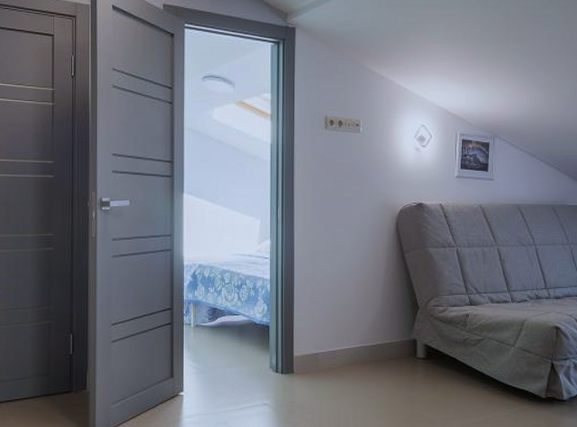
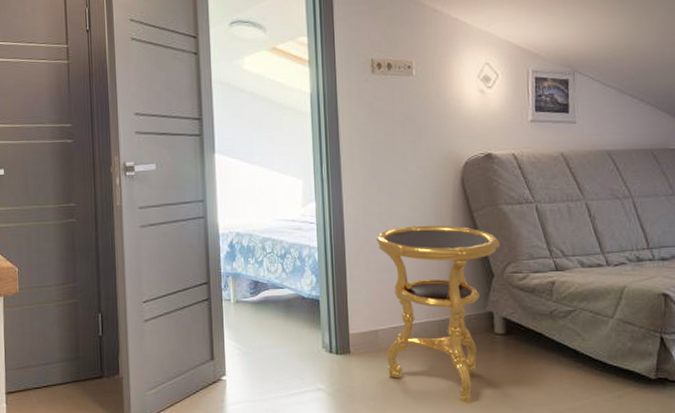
side table: none [321,263,426,418] -> present [376,225,501,404]

